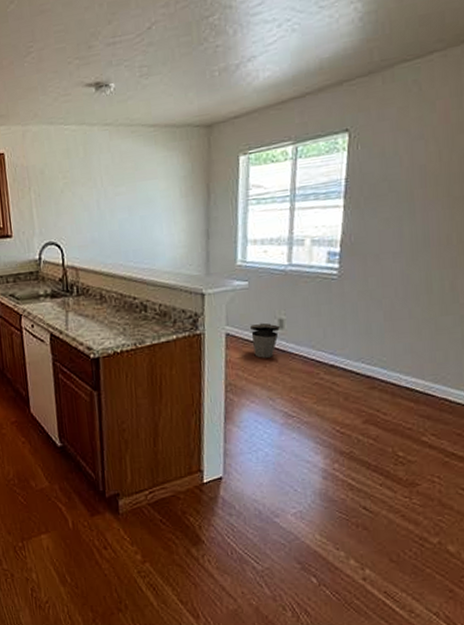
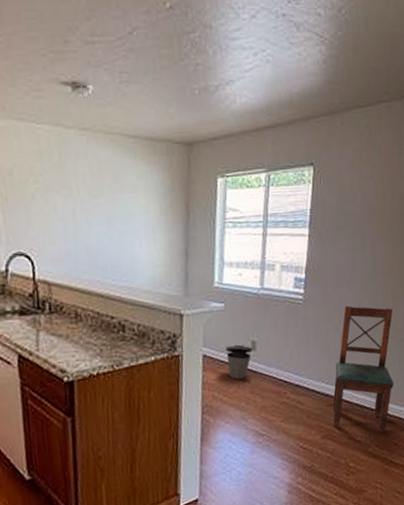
dining chair: none [375,279,455,420] -> present [332,305,394,433]

